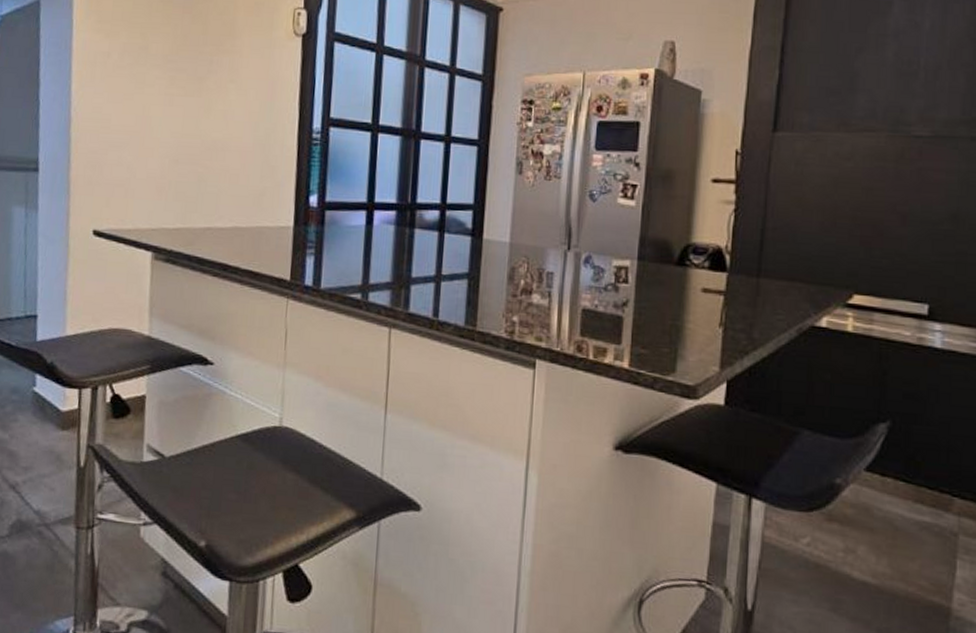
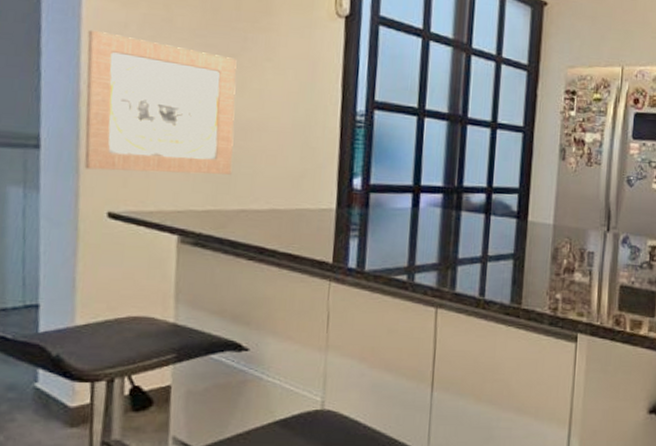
wall art: none [74,60,204,194] -> present [84,30,237,175]

